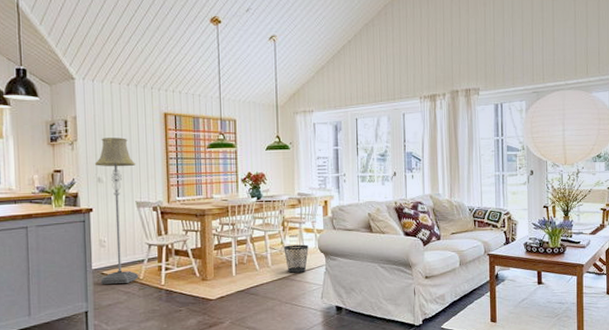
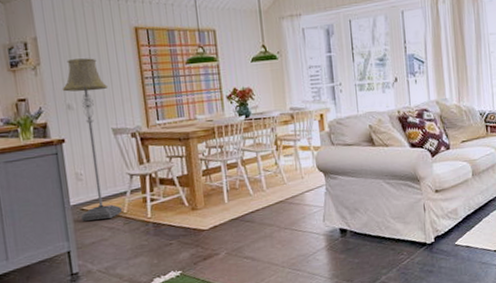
wastebasket: present [284,244,309,273] -> none [278,163,306,196]

